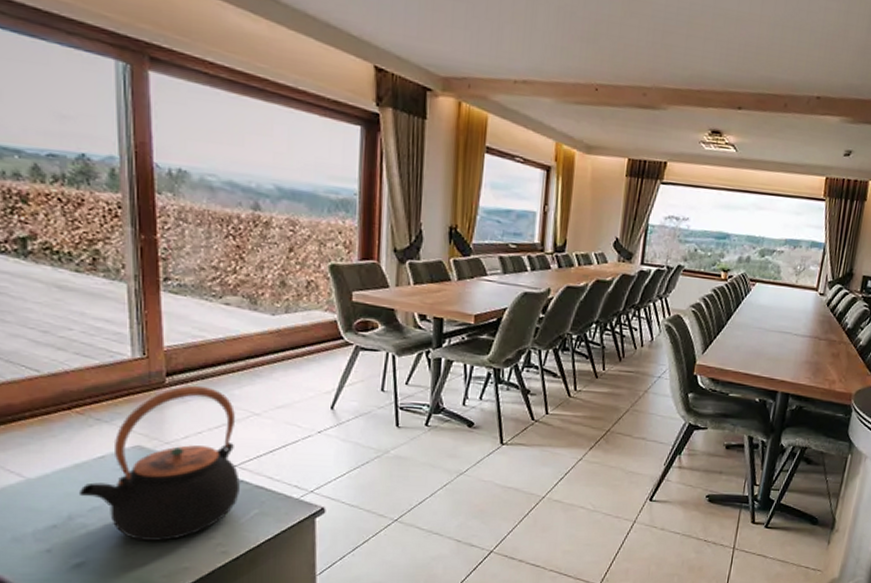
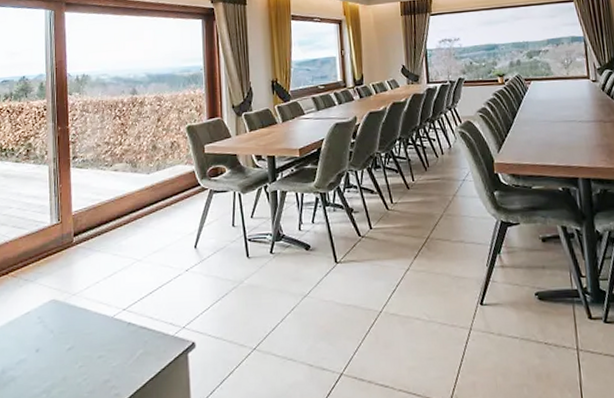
teapot: present [80,385,240,541] -> none [11,241,128,388]

